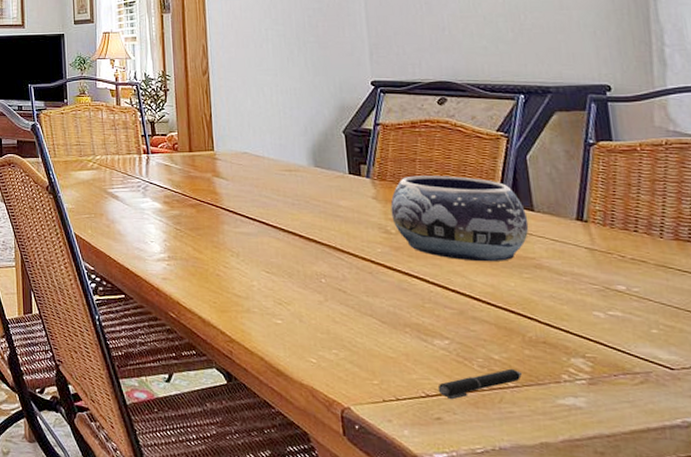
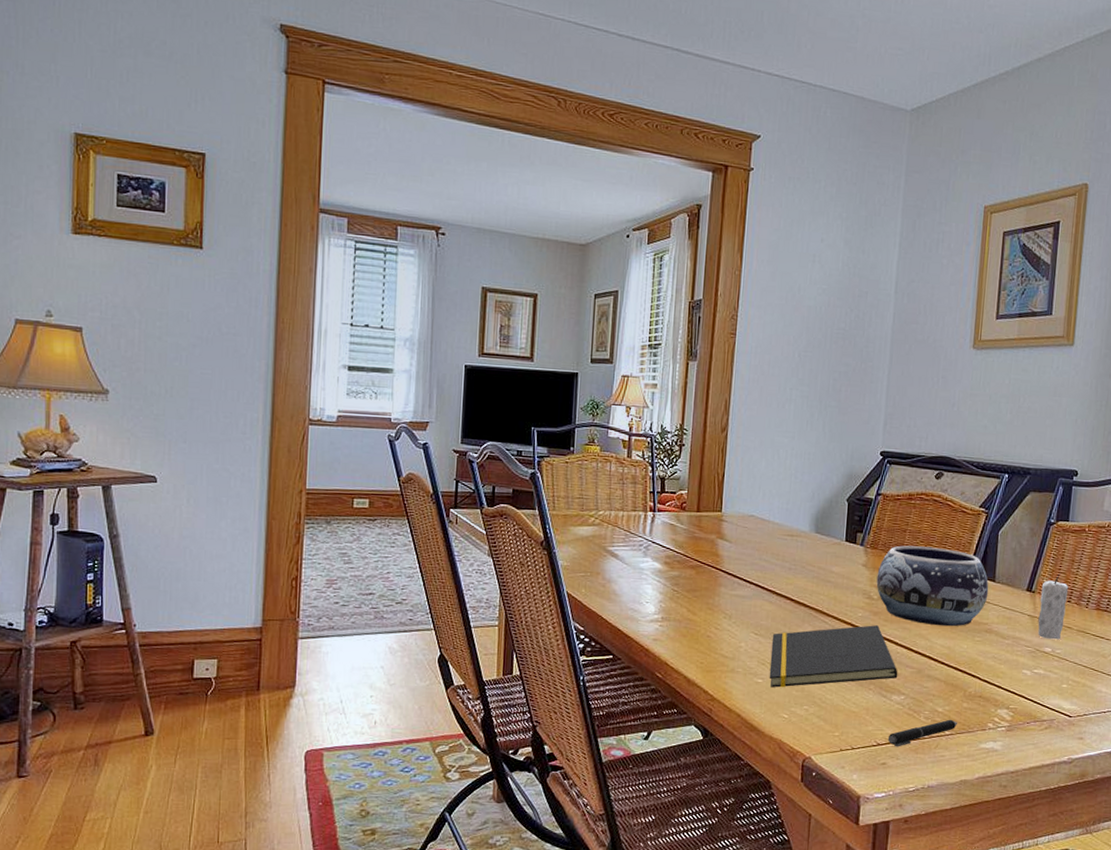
notepad: none [285,261,437,330] -> present [769,625,898,688]
candle: none [594,198,636,276] -> present [1038,572,1069,640]

